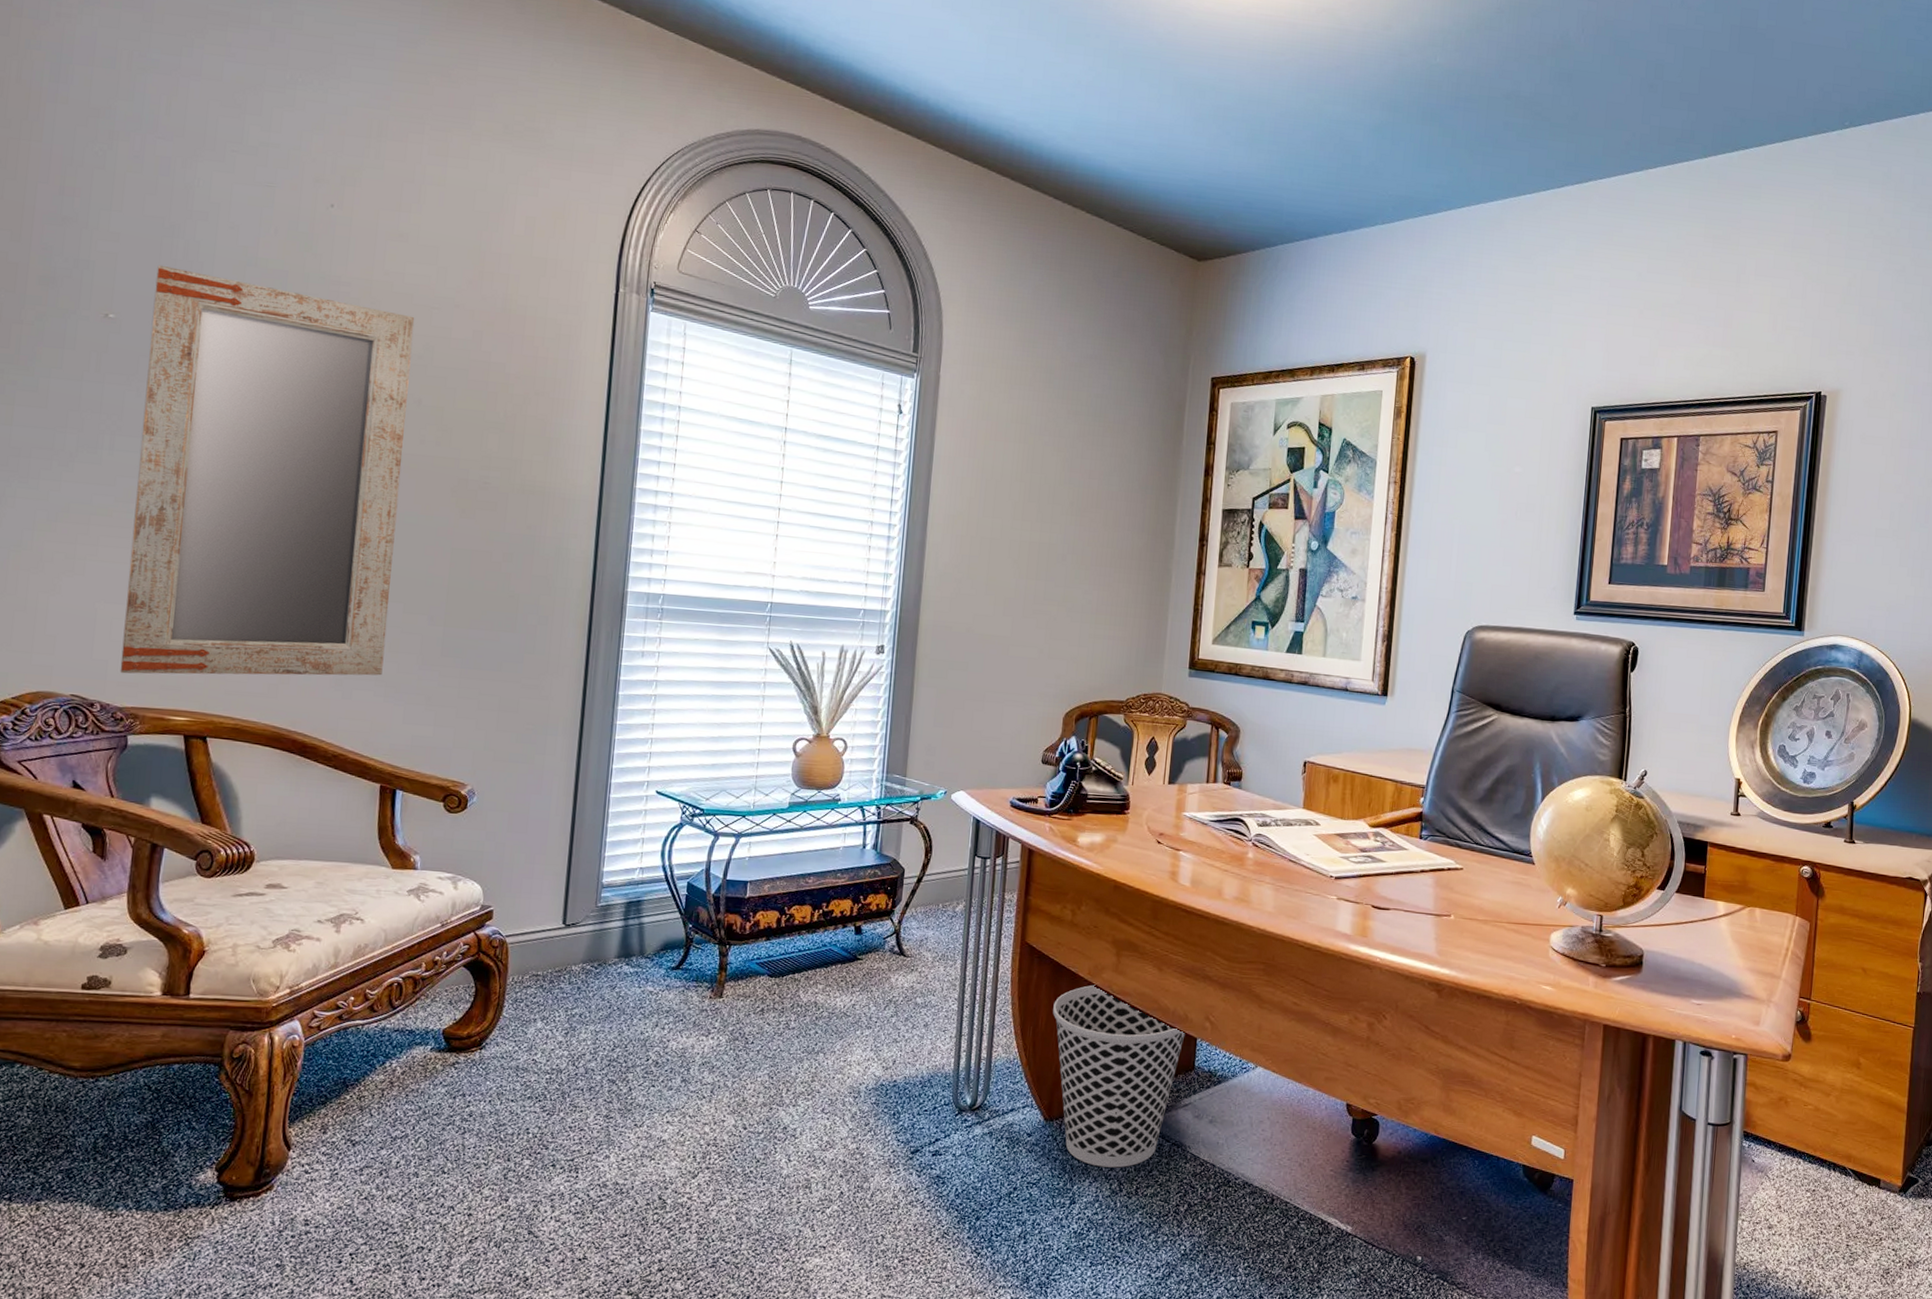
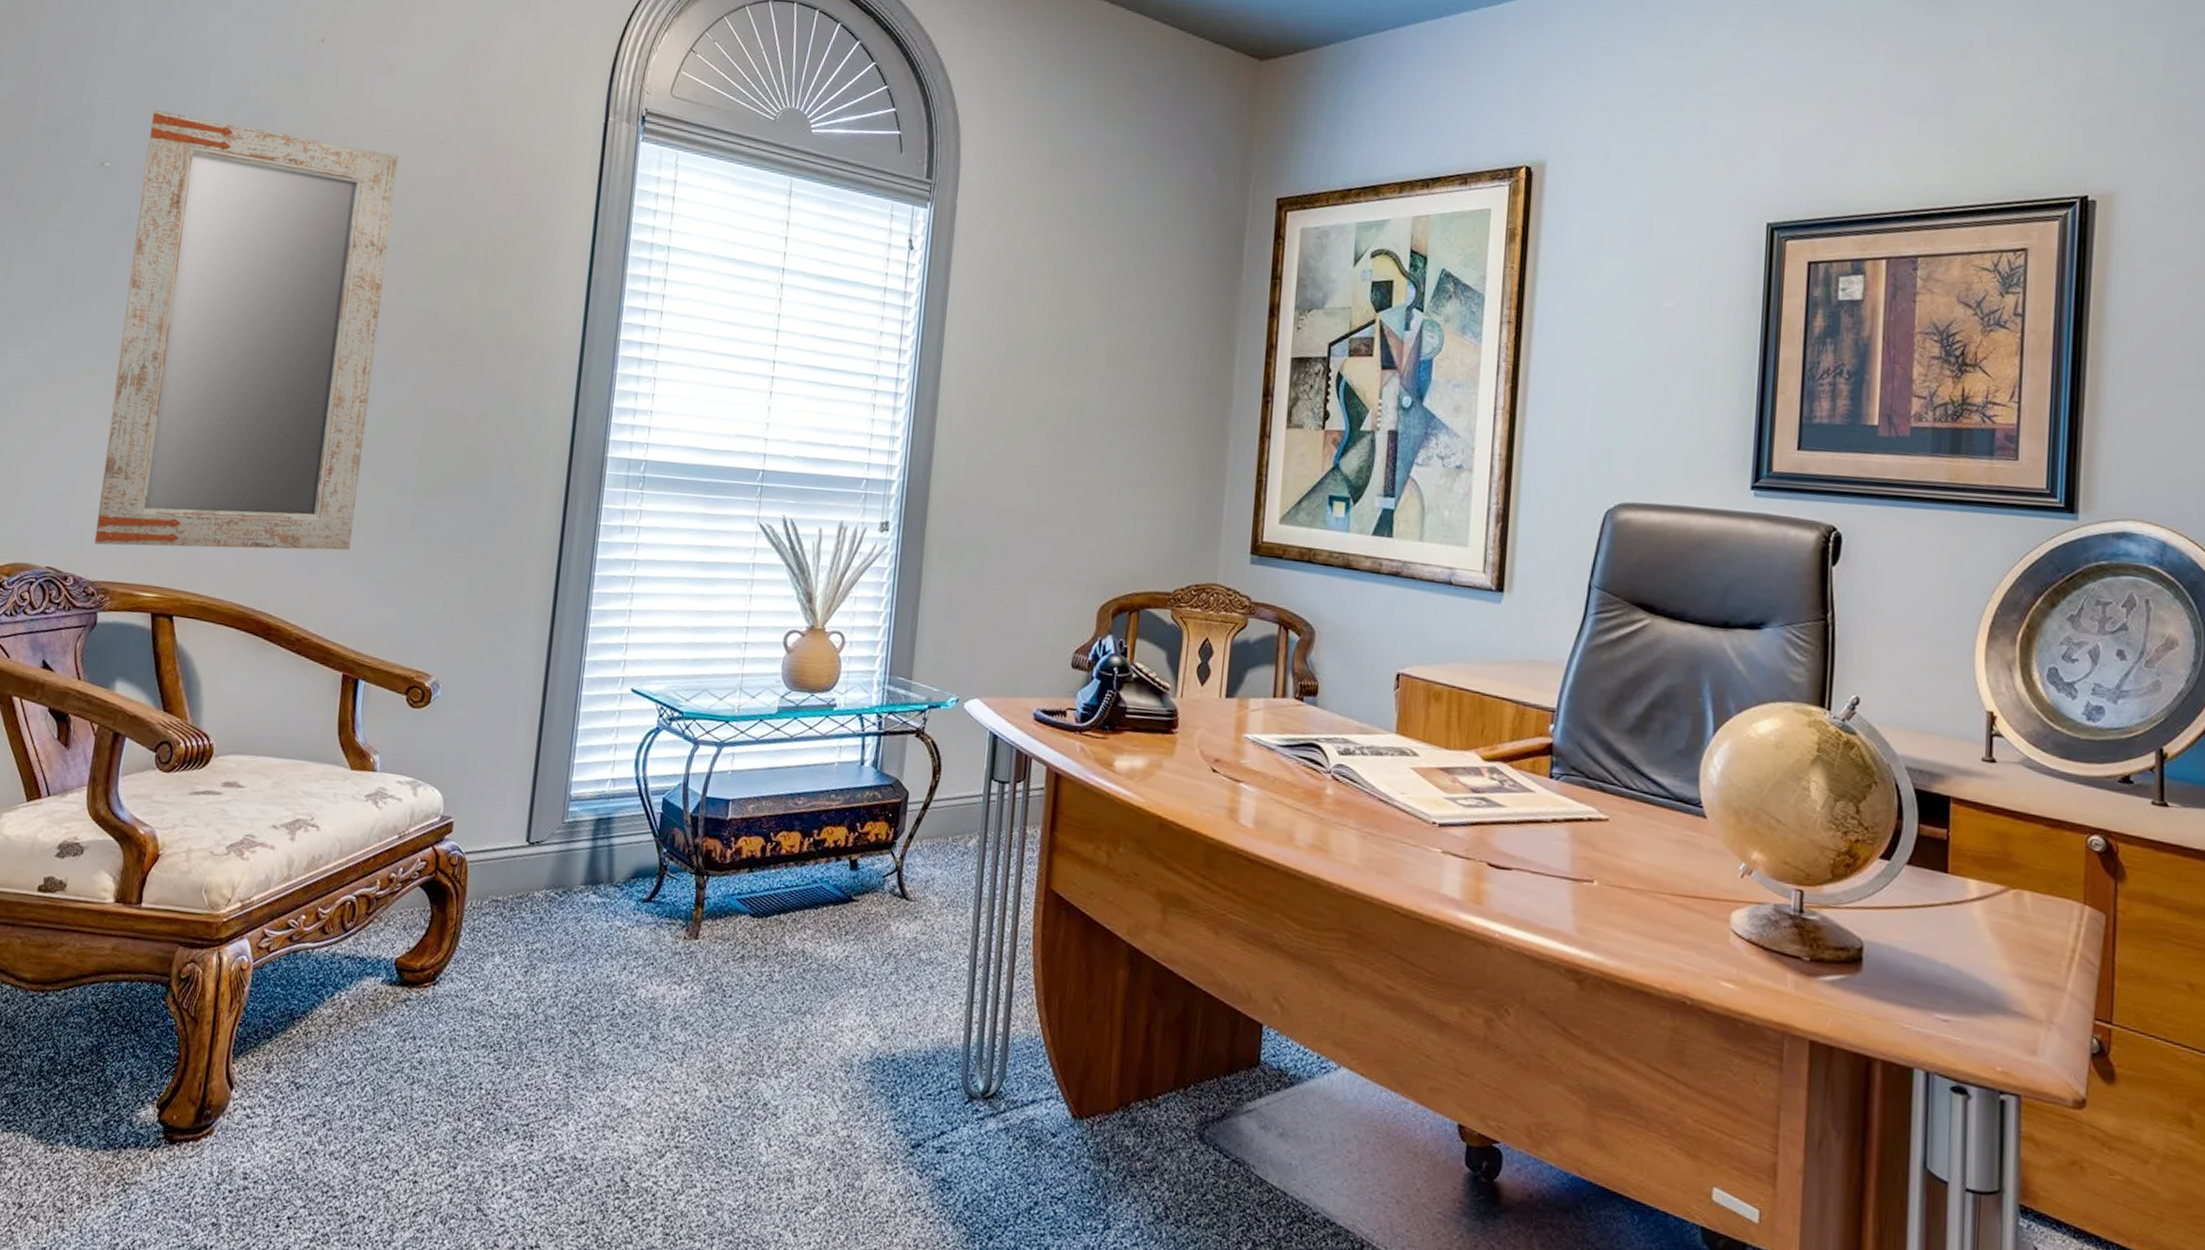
wastebasket: present [1053,984,1185,1168] -> none [1083,947,1248,1187]

